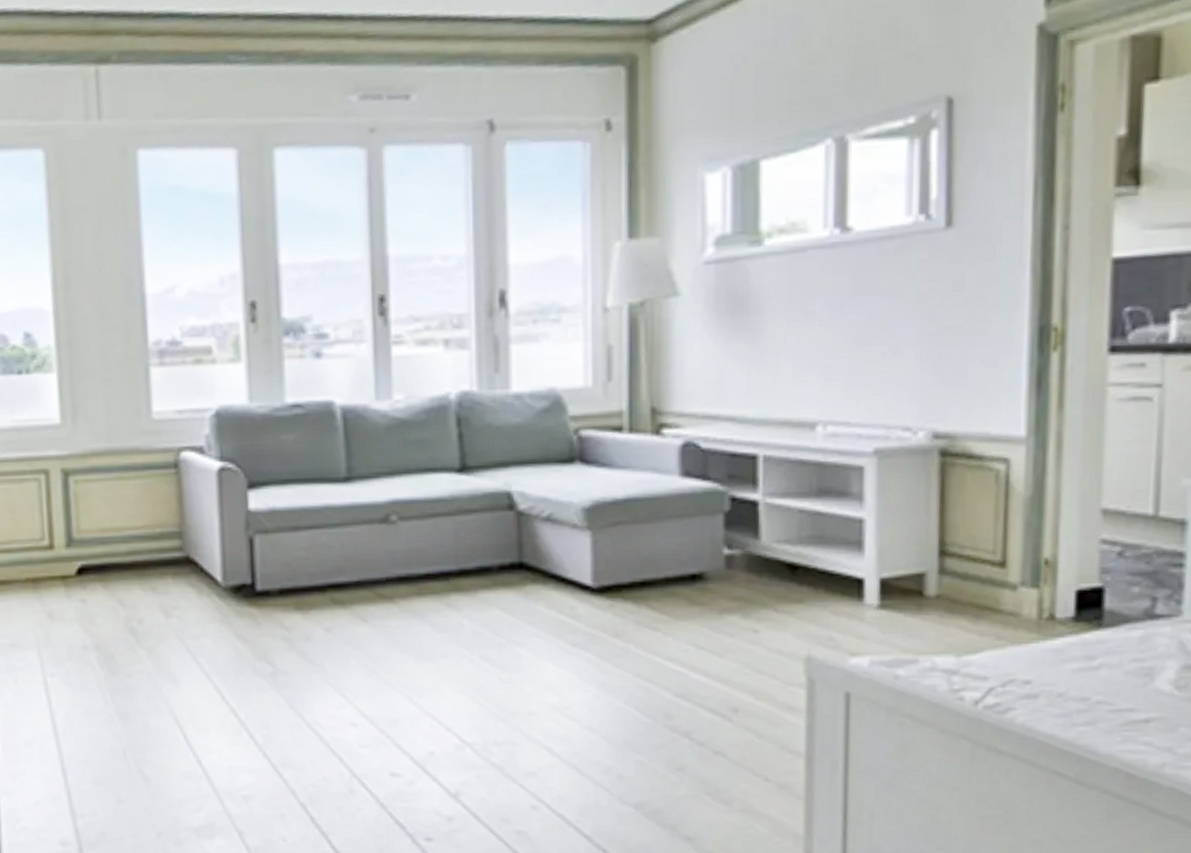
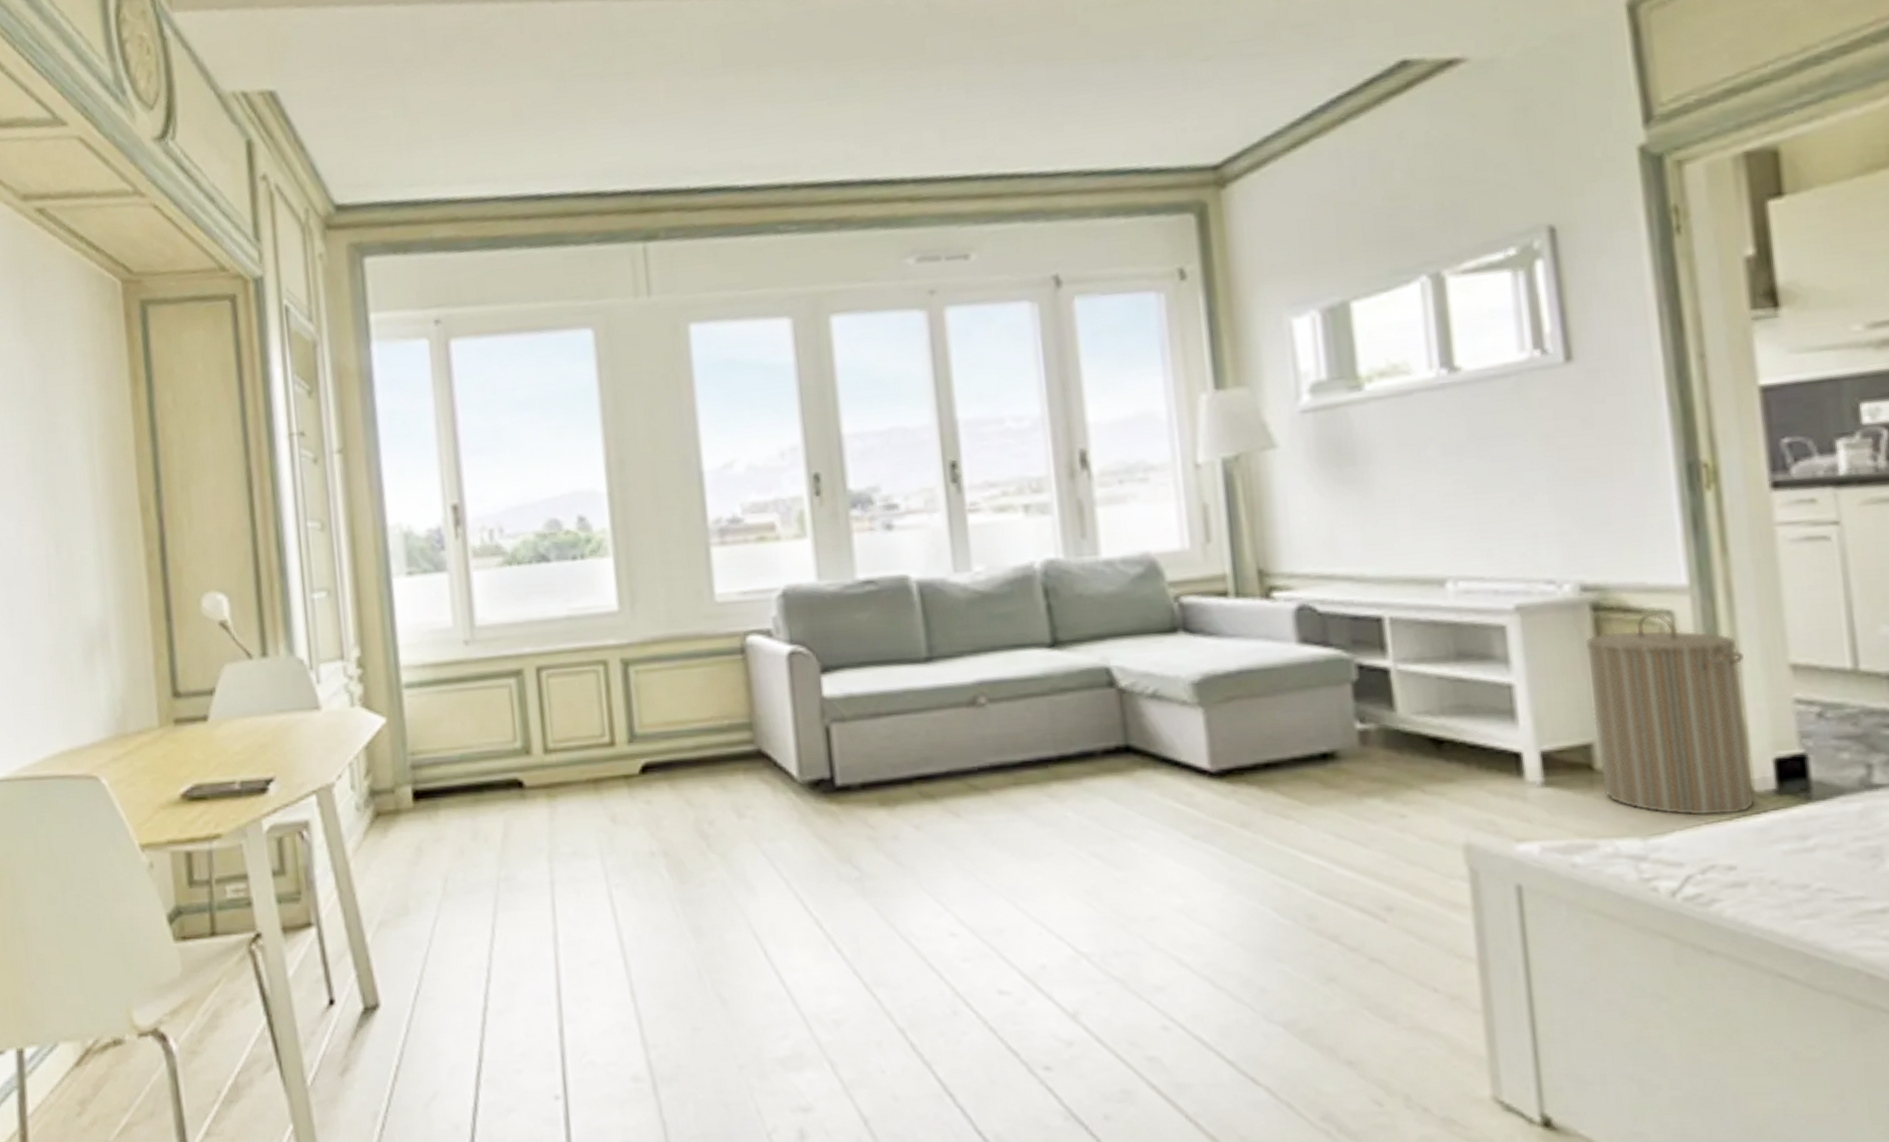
laundry hamper: none [929,459,1064,638] -> present [1585,612,1755,816]

